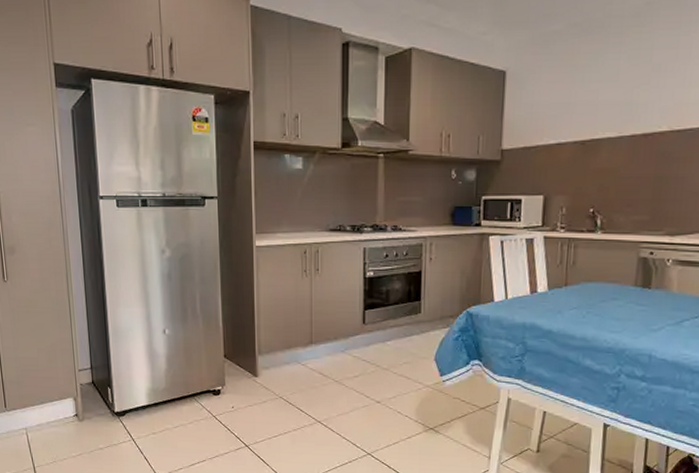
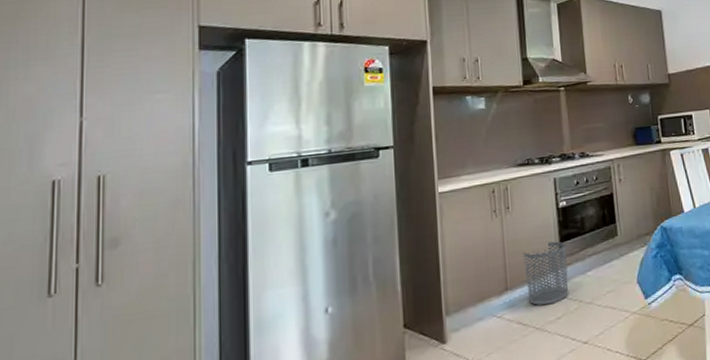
waste bin: none [328,308,370,363] -> present [523,241,569,306]

